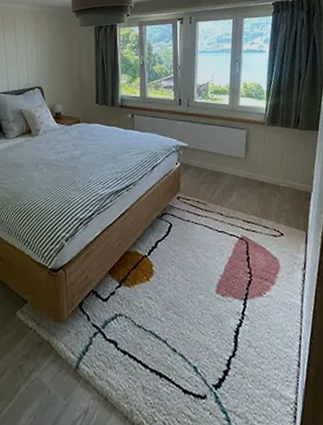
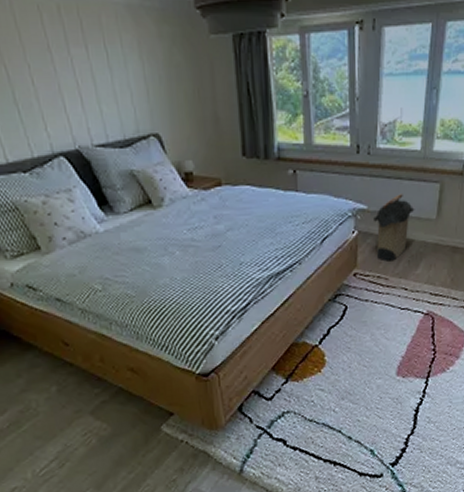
laundry hamper: none [193,136,227,189] -> present [373,194,415,262]

